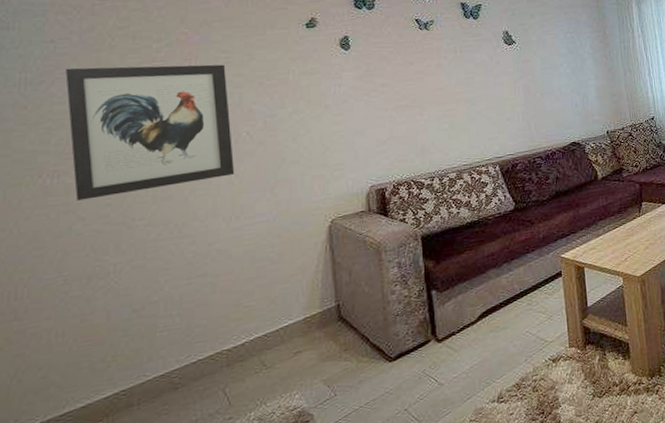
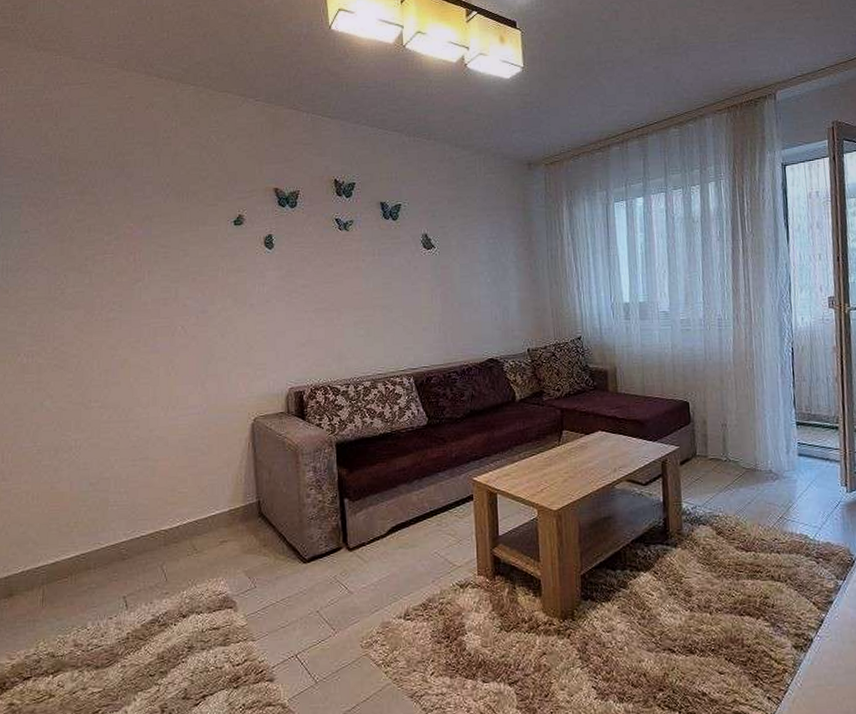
wall art: present [65,64,235,201] -> none [37,257,172,380]

